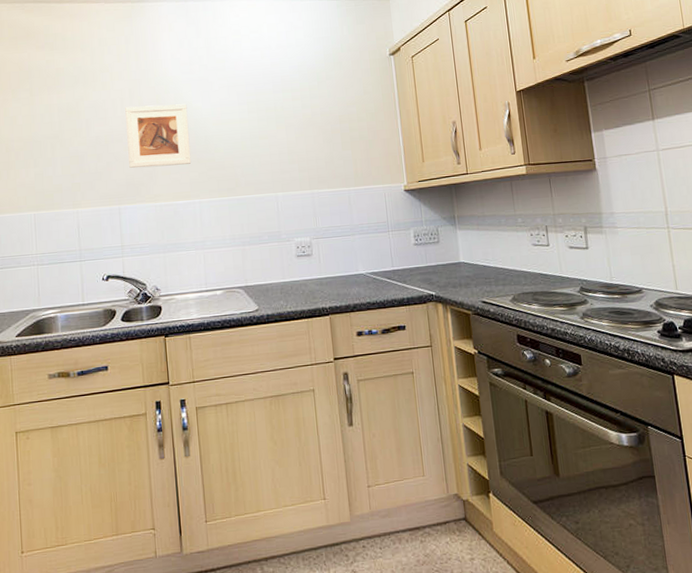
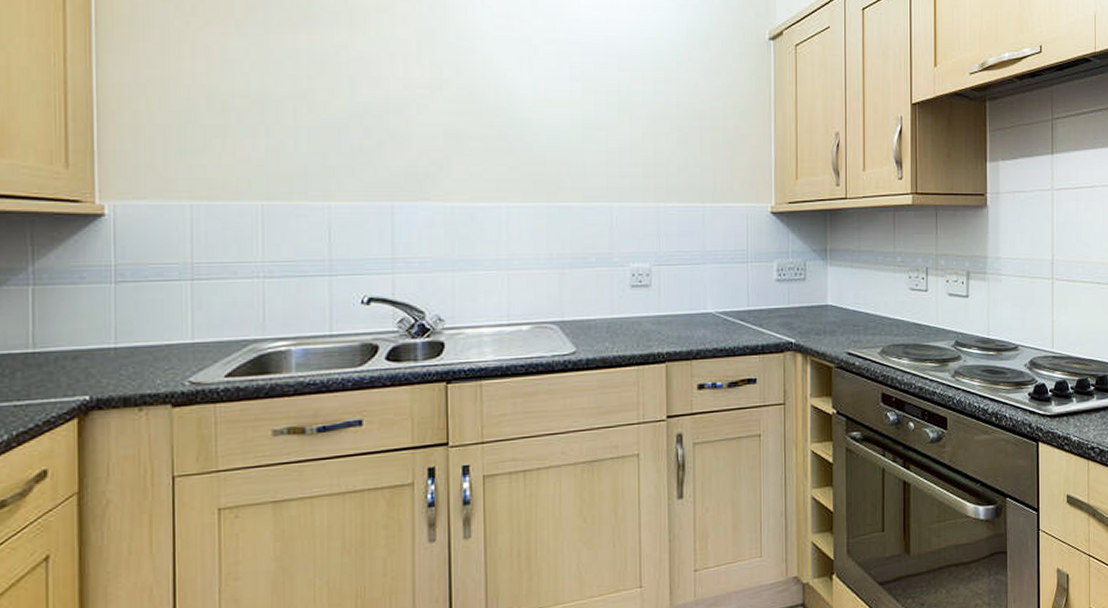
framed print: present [125,104,192,169] -> none [409,65,500,154]

